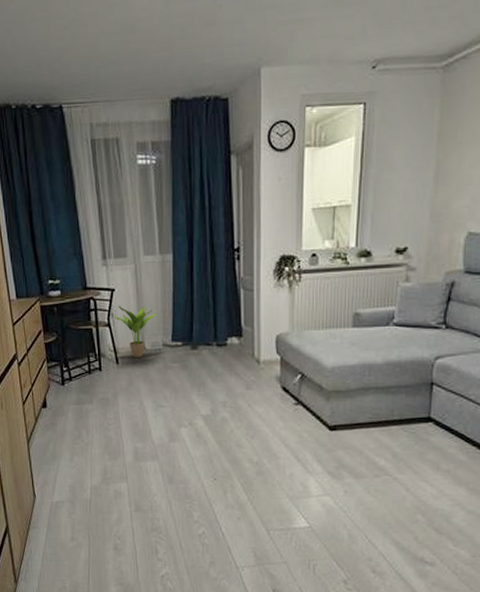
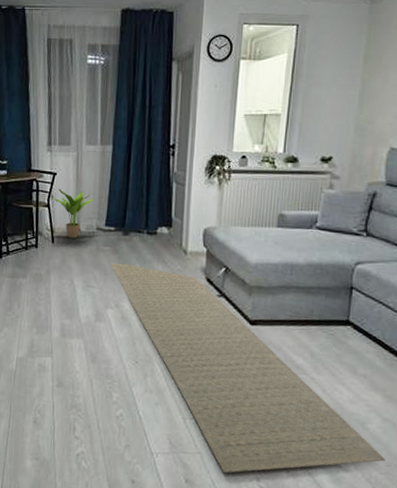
rug: none [180,379,470,580] -> present [110,263,385,474]

